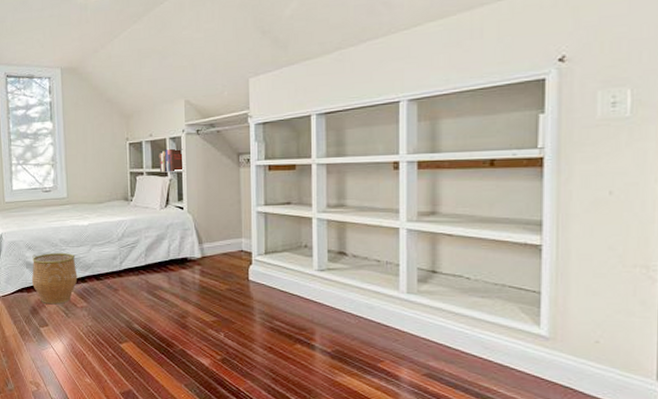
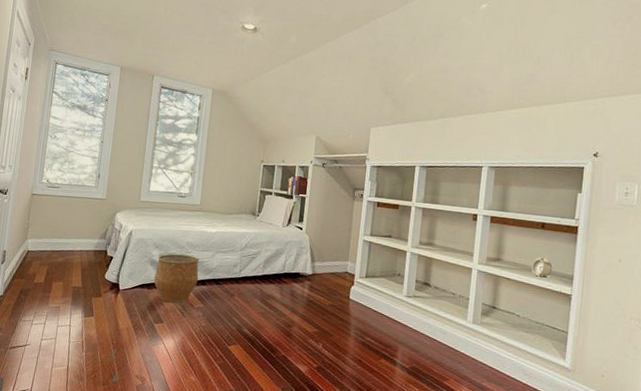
alarm clock: none [480,199,511,228] -> present [531,254,553,278]

